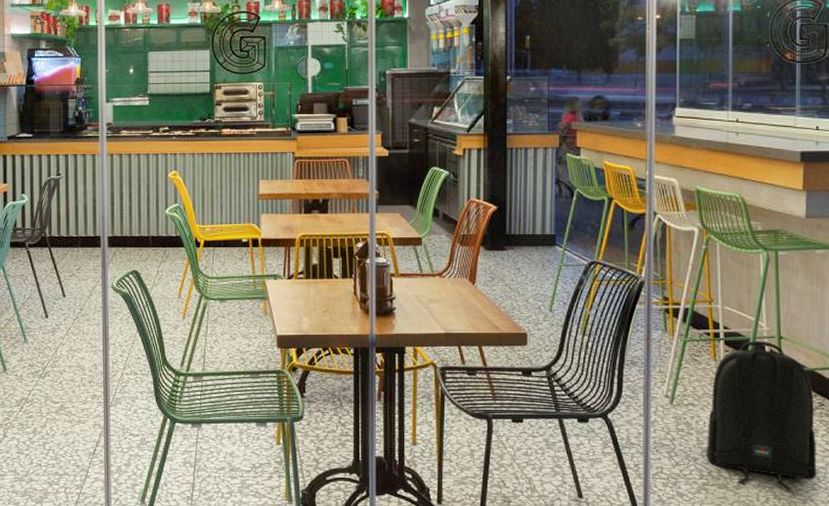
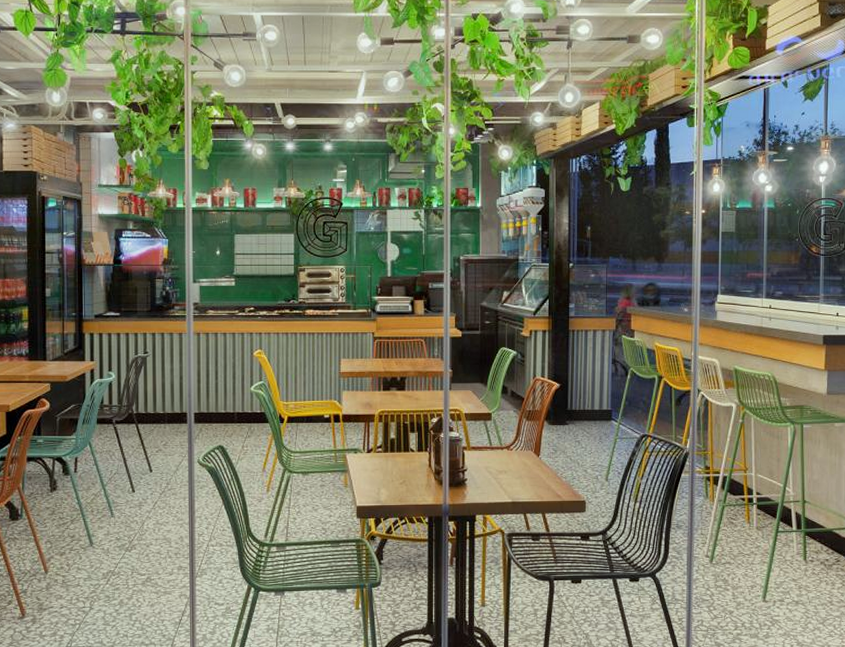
backpack: present [706,340,817,491] -> none [740,504,834,638]

